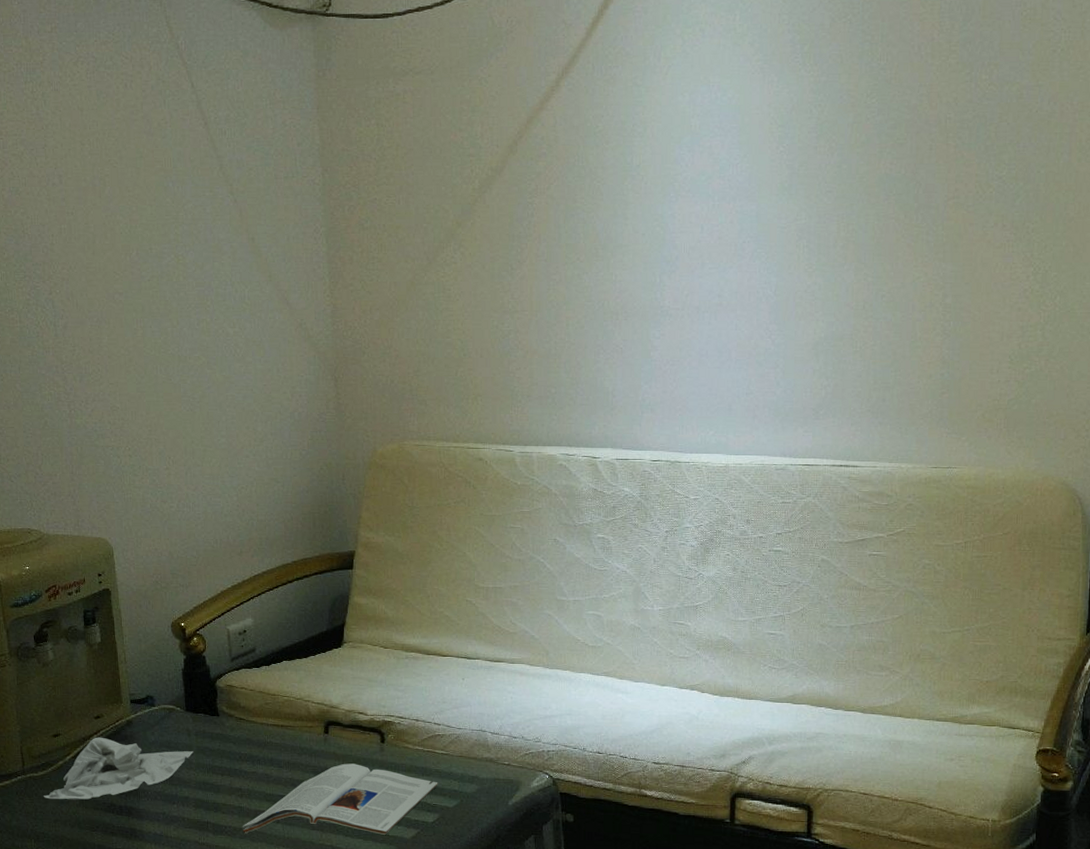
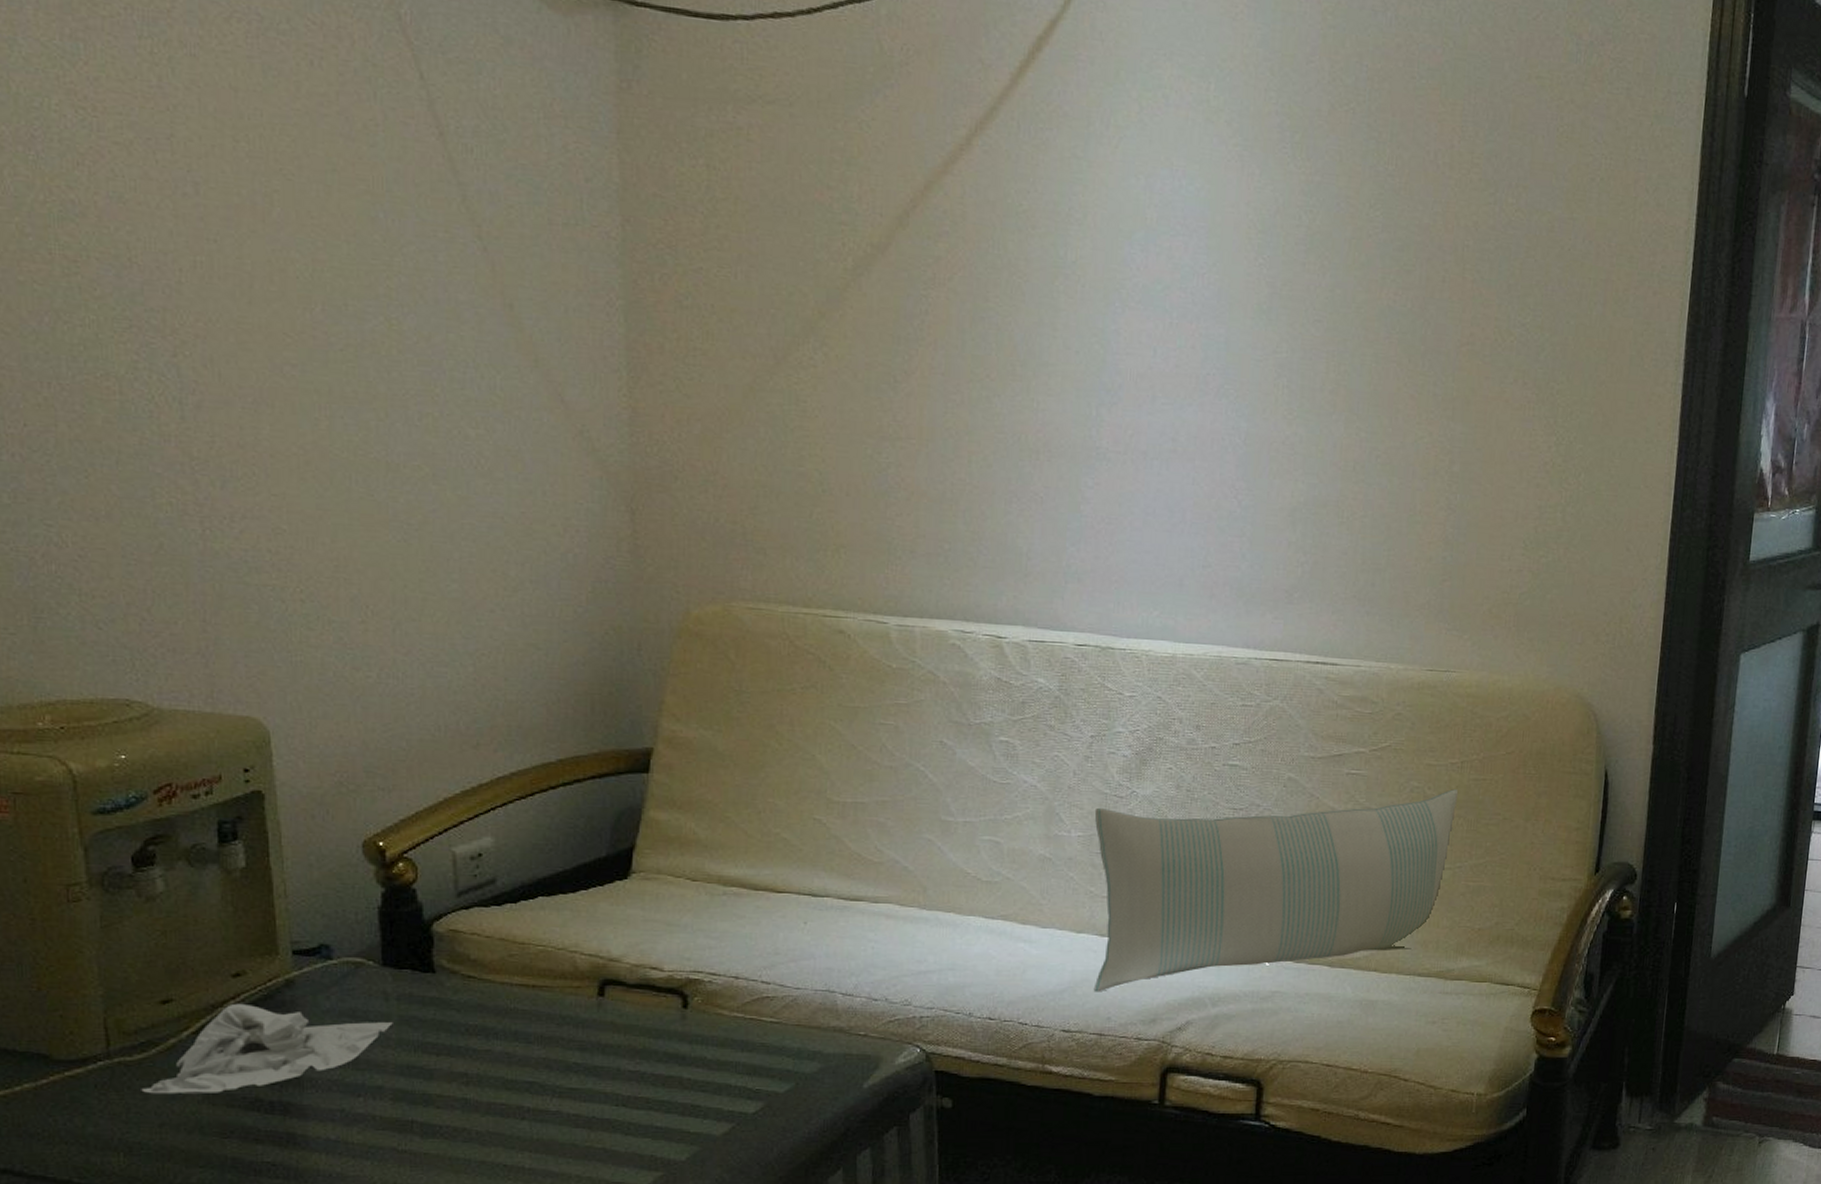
magazine: present [243,763,438,835] -> none [468,1036,764,1135]
pillow: none [671,565,964,733] -> present [1093,789,1459,992]

